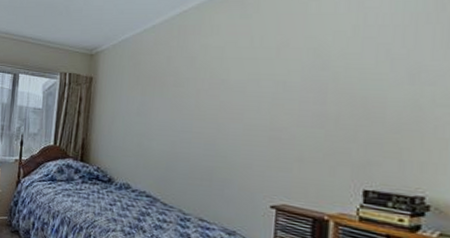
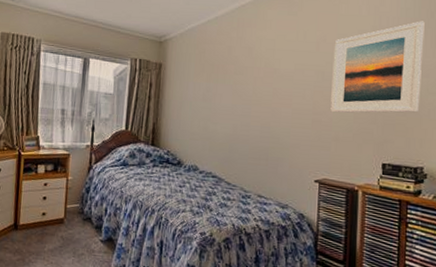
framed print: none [293,15,432,130] -> present [330,21,425,113]

